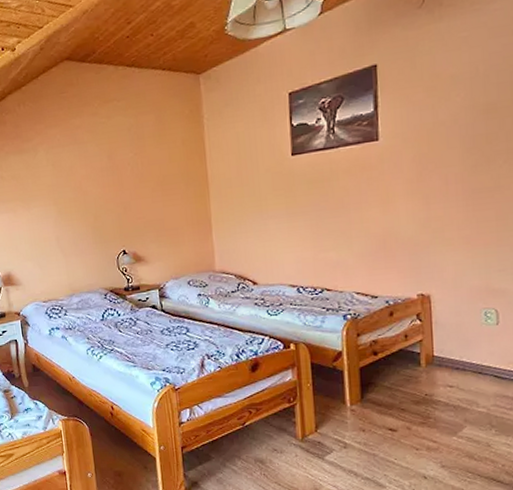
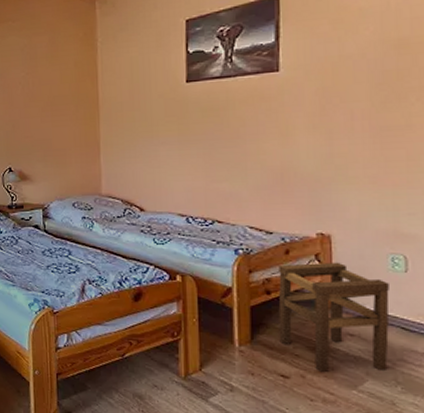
stool: none [384,320,484,424] -> present [278,262,390,373]

